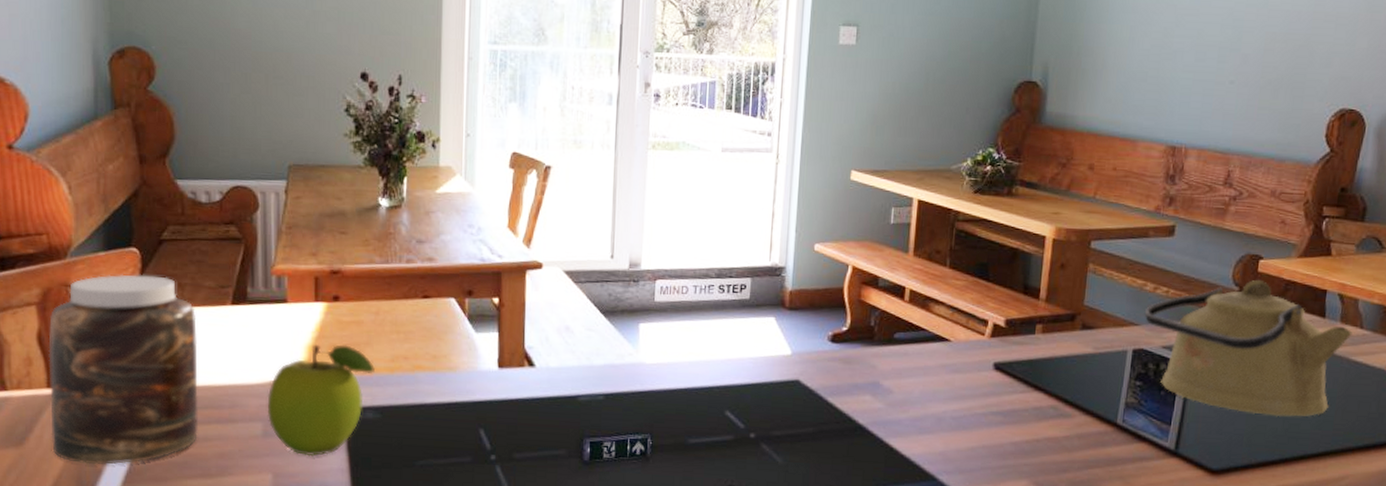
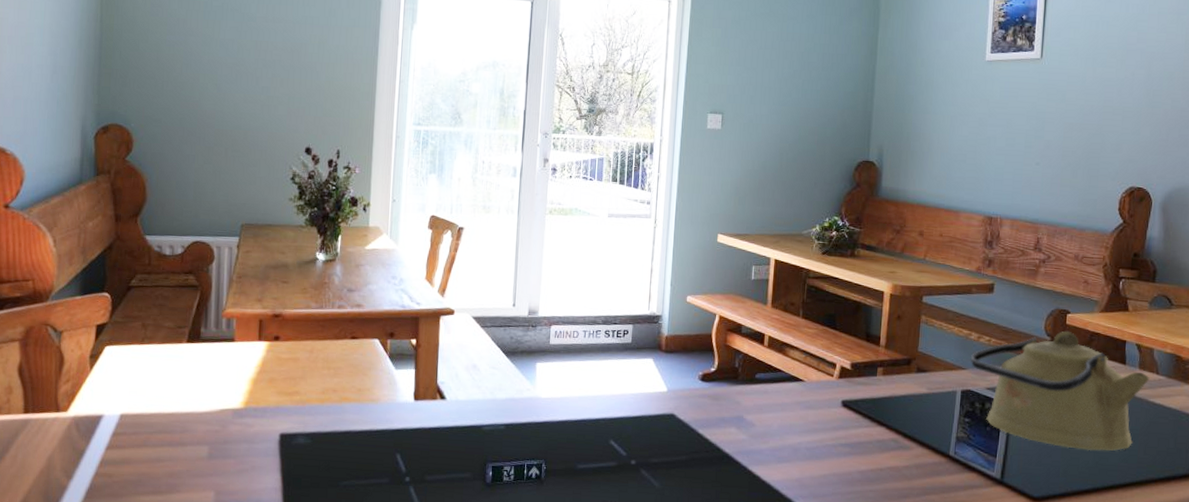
jar: present [48,274,198,465] -> none [25,315,156,482]
fruit: present [267,344,375,457] -> none [212,378,307,477]

